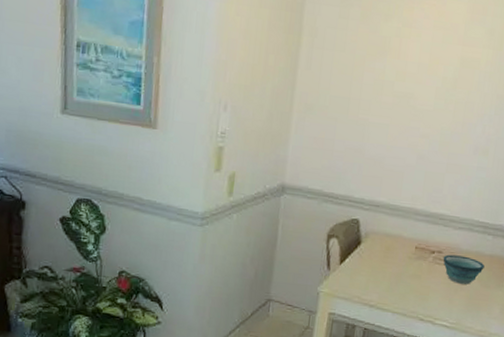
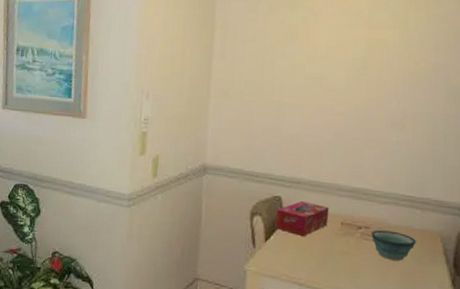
tissue box: none [351,224,406,260] -> present [275,200,329,237]

